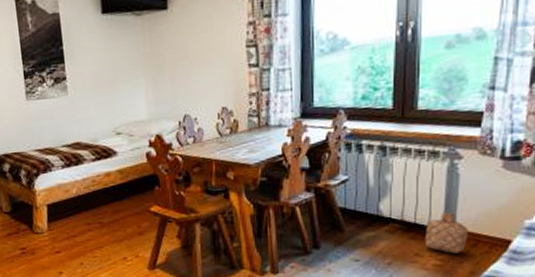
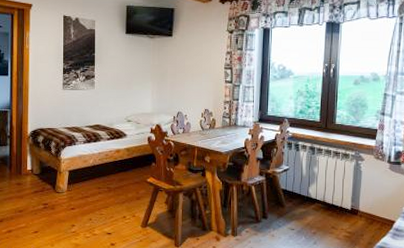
basket: present [424,212,468,254] -> none [338,197,367,228]

